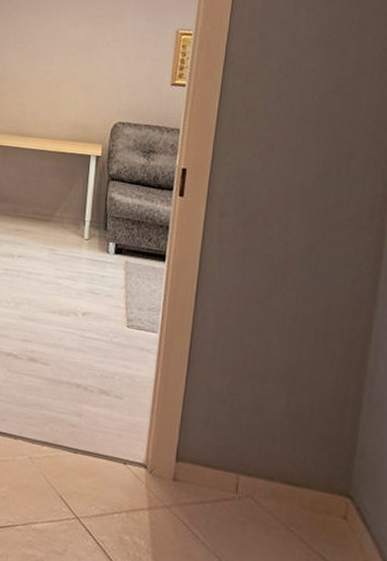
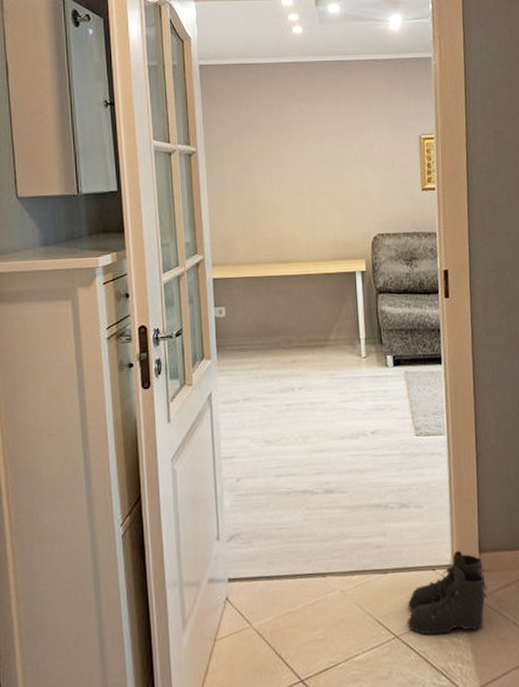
boots: none [89,452,180,537] -> present [407,551,488,636]

